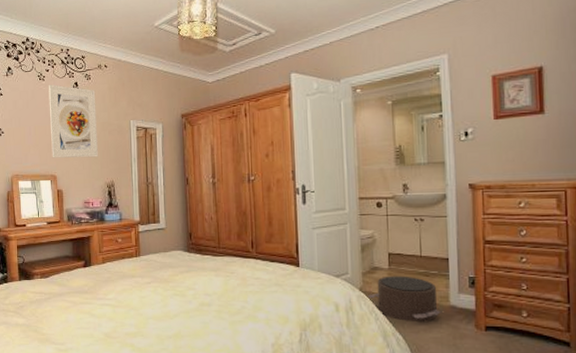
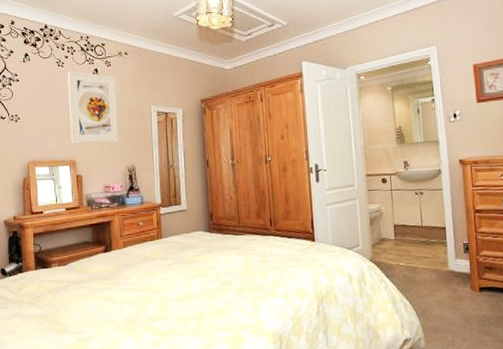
pouf: present [367,276,441,321] -> none [377,245,442,287]

